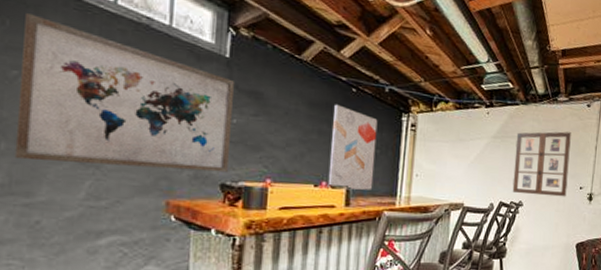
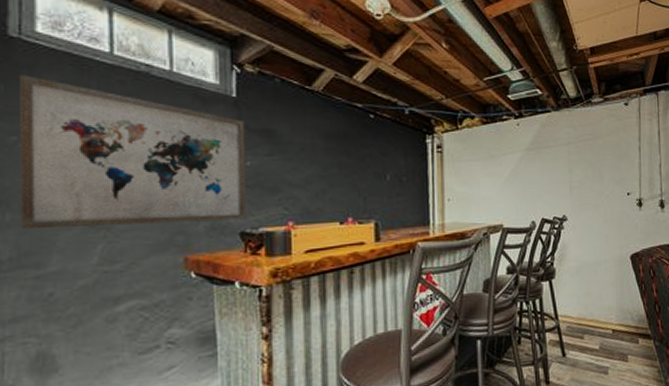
wall art: present [327,104,378,190] -> none [352,133,403,224]
picture frame: present [512,131,571,197] -> none [551,135,614,207]

